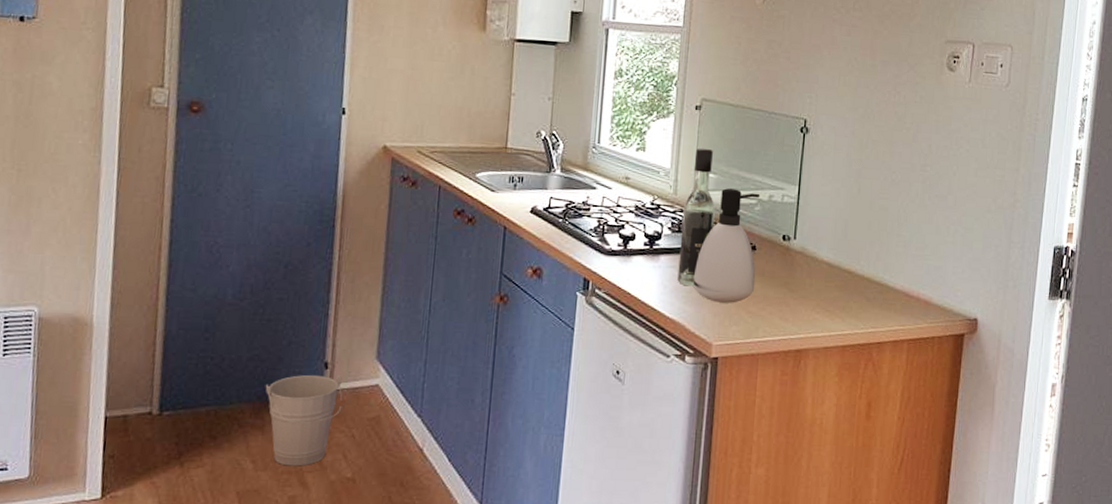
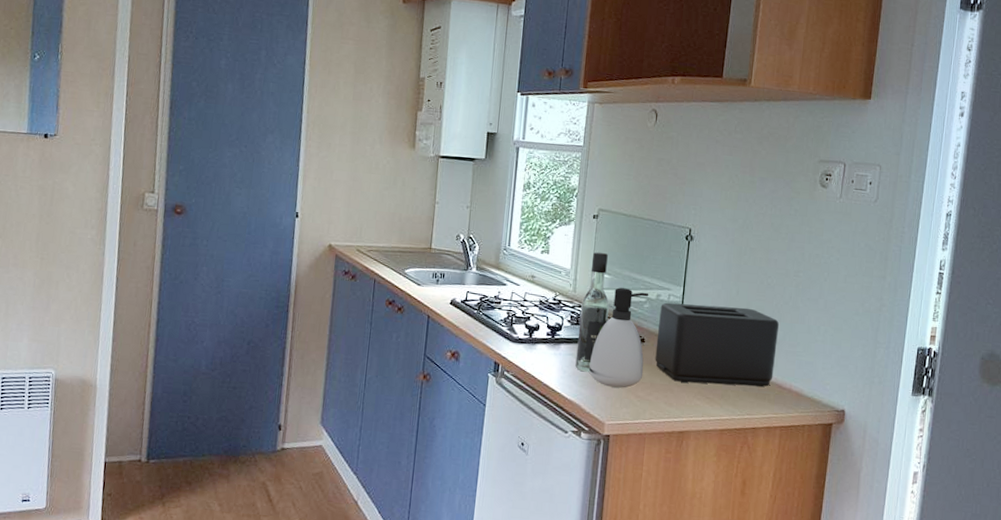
bucket: present [265,374,343,467] -> none [230,434,293,511]
toaster: none [768,204,905,297] -> present [655,302,779,387]

